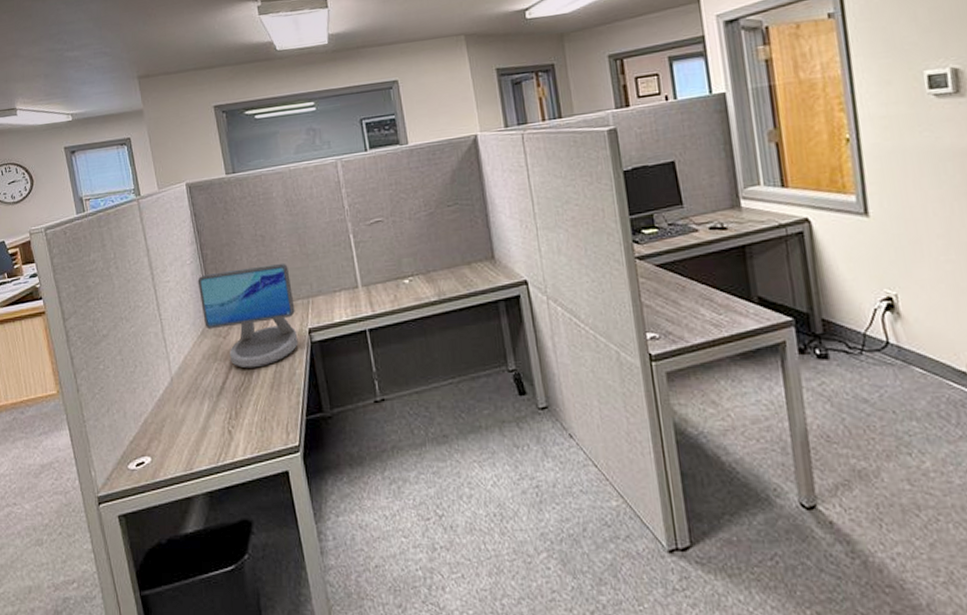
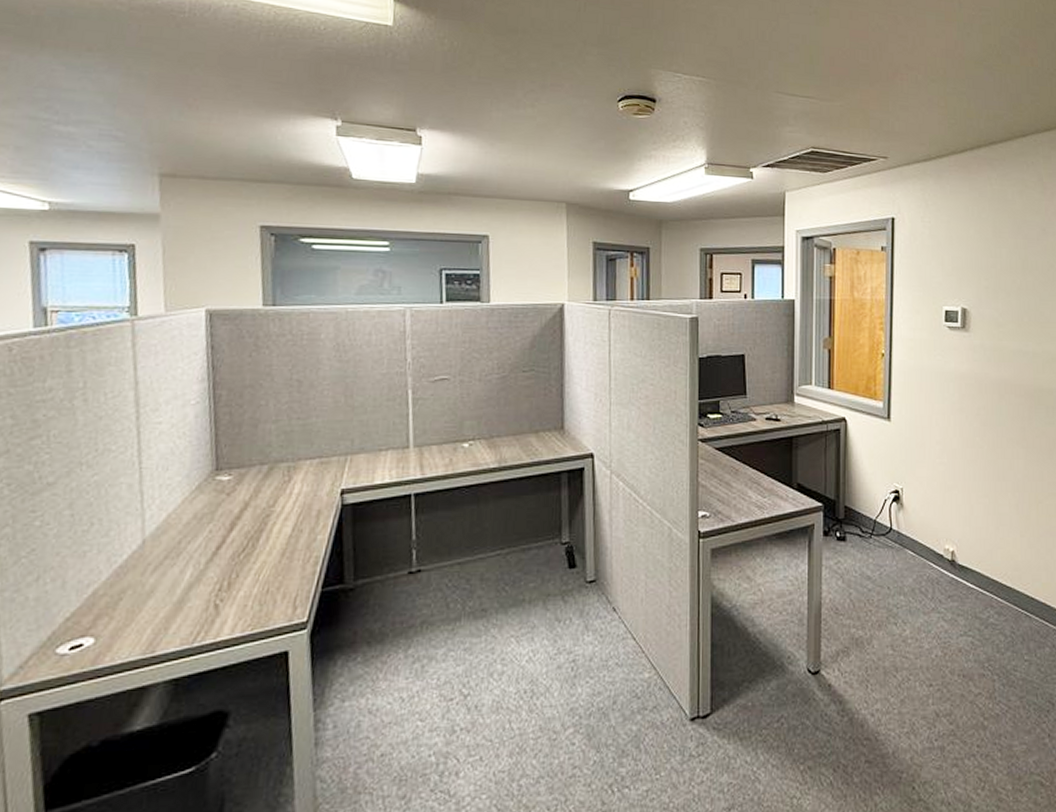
computer monitor: present [197,263,298,369] -> none [201,413,328,532]

